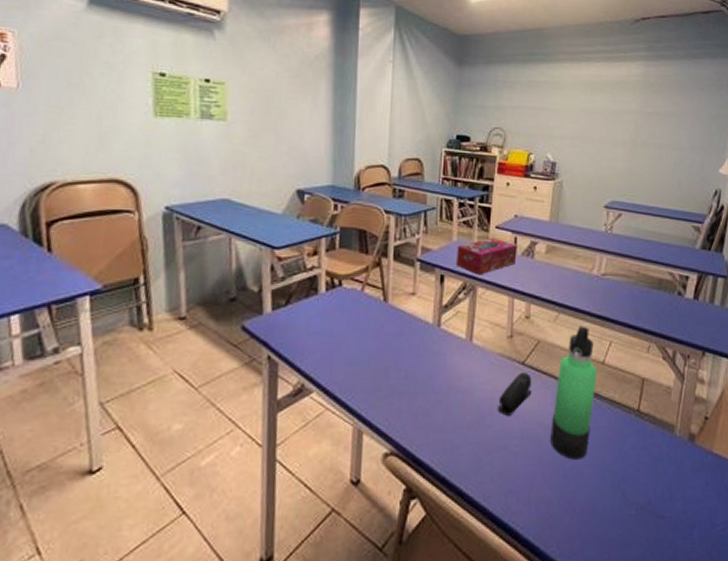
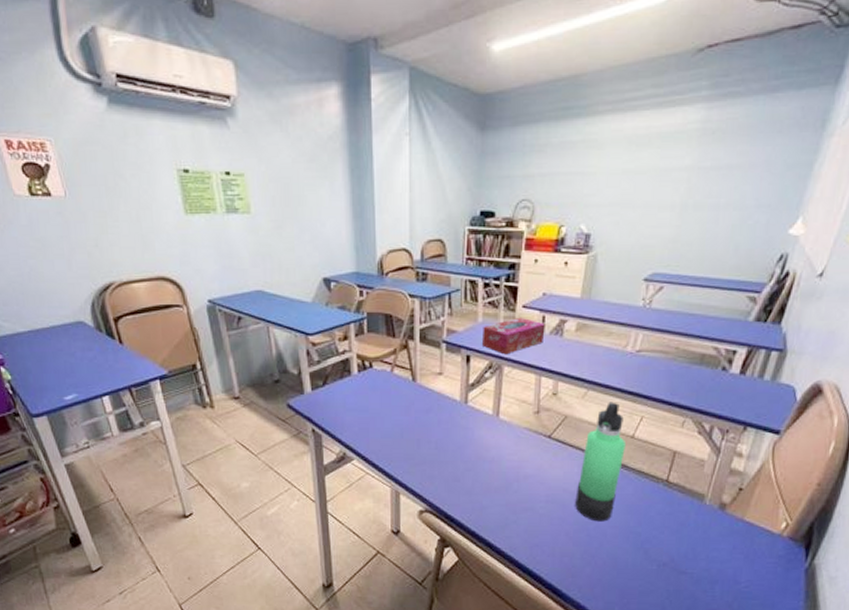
stapler: present [498,371,532,416] -> none [524,444,558,482]

